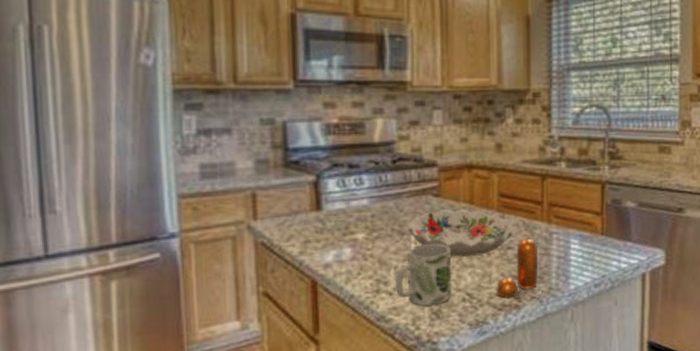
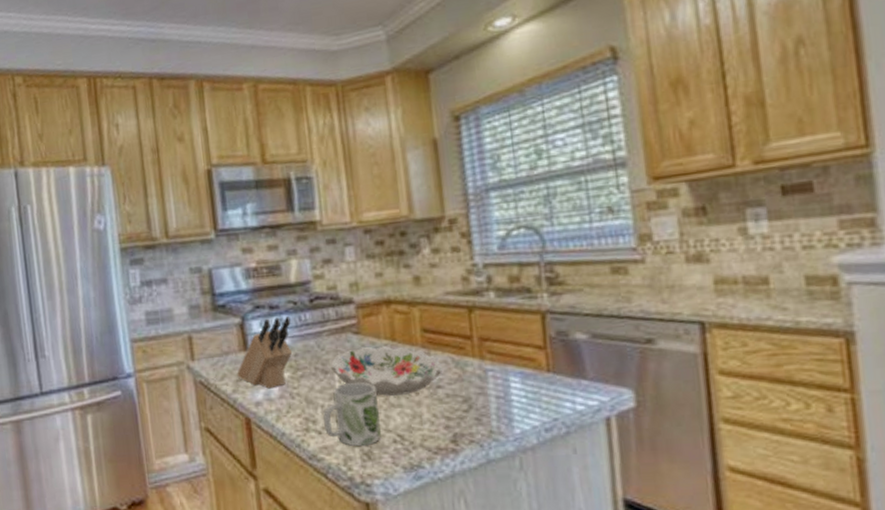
knife block: none [306,176,370,250] -> present [237,316,293,389]
pepper shaker: present [495,238,537,299] -> none [428,376,476,442]

